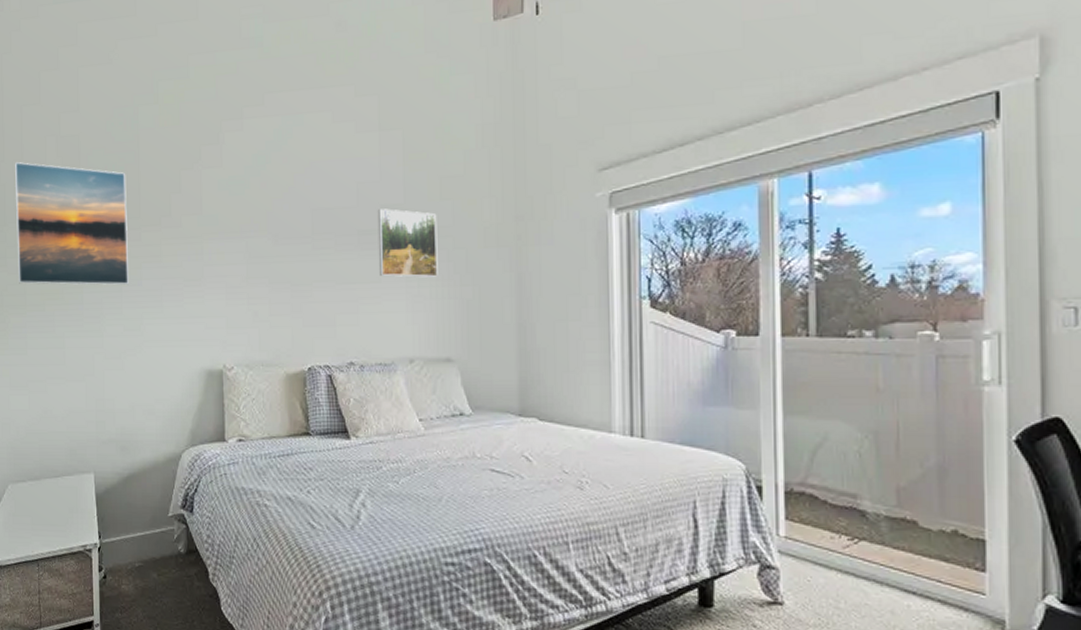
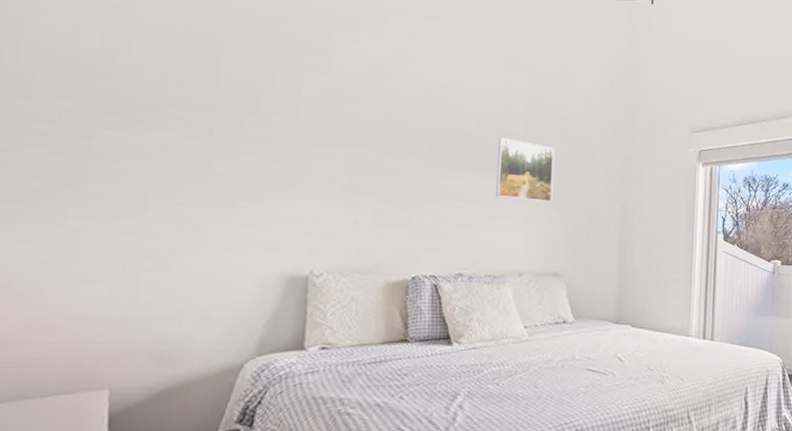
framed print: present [15,162,129,286] -> none [12,22,200,180]

